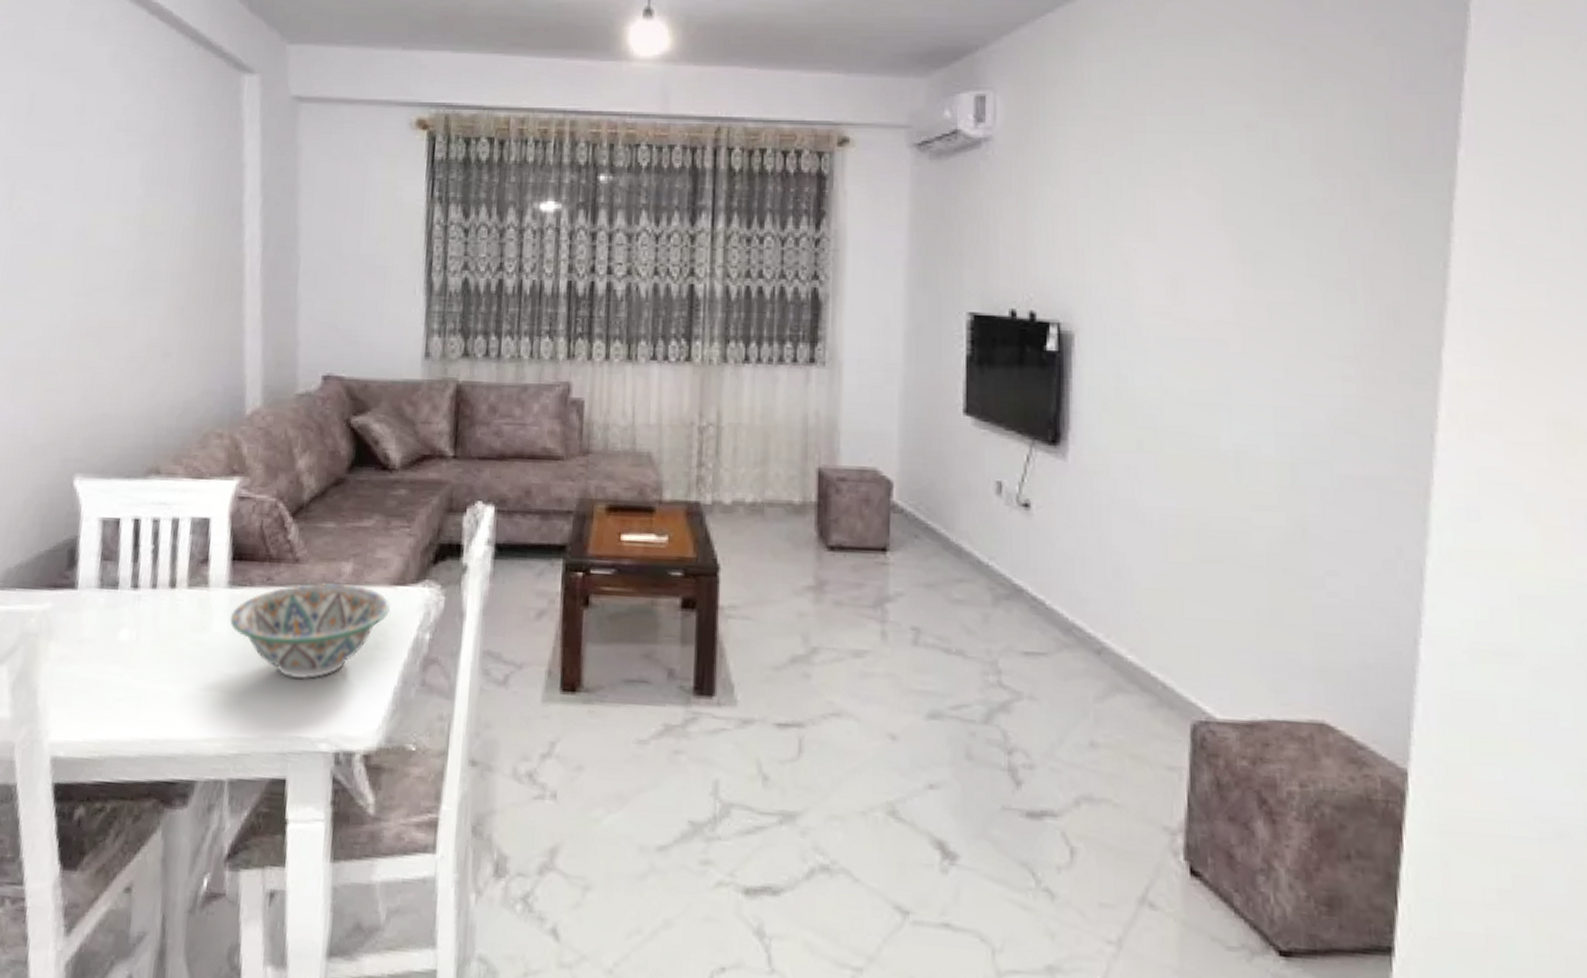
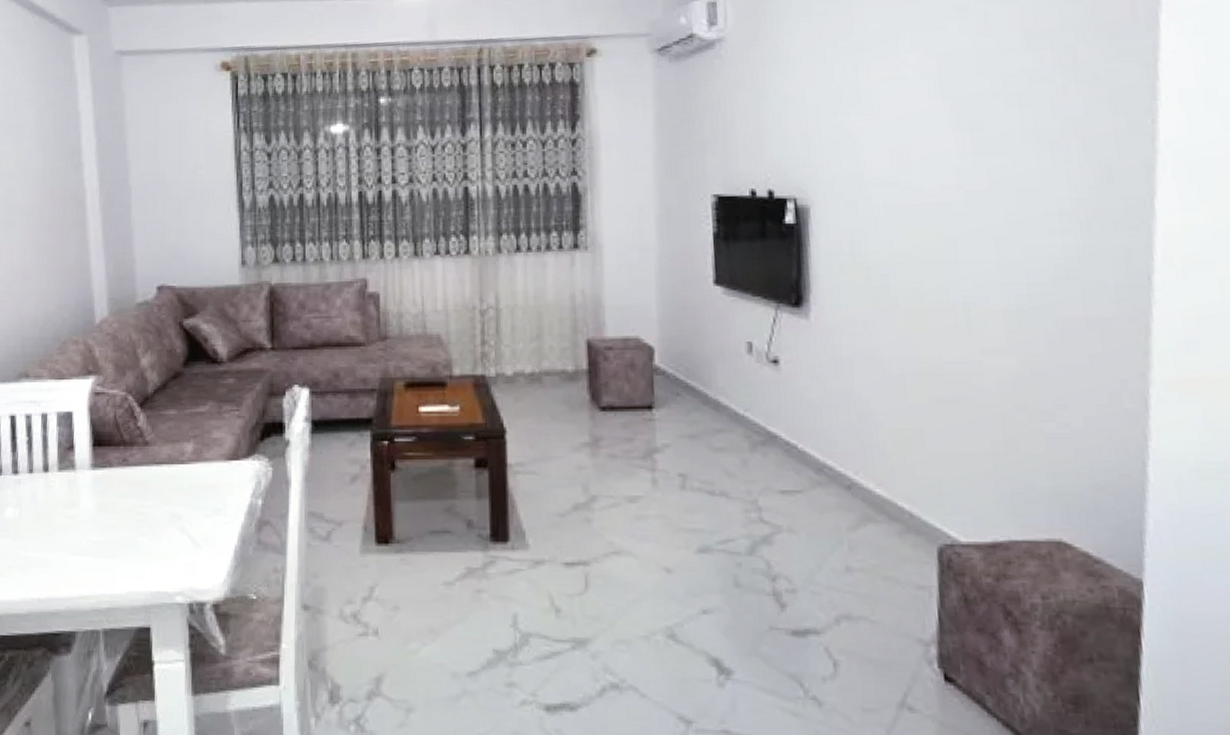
decorative bowl: present [230,583,392,680] -> none [94,461,228,544]

